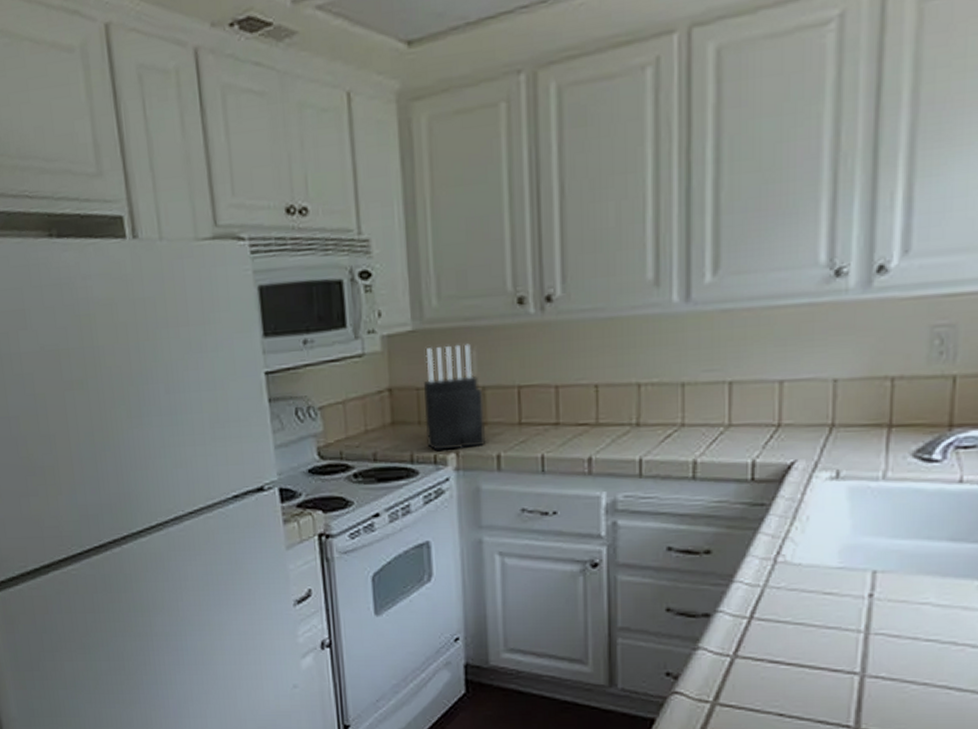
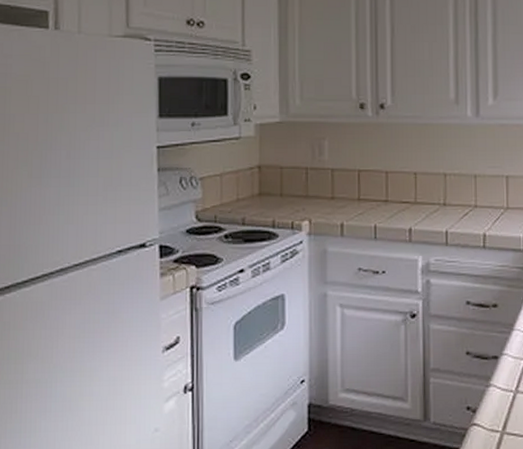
knife block: present [424,343,486,451] -> none [286,135,333,218]

